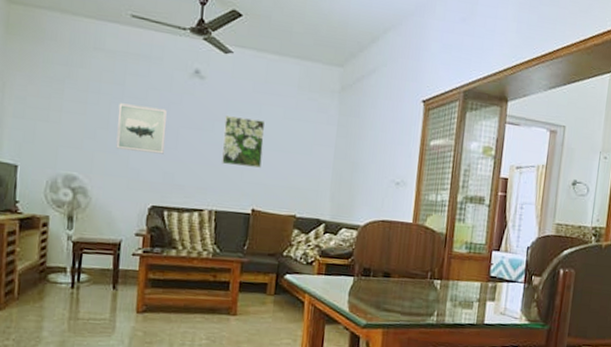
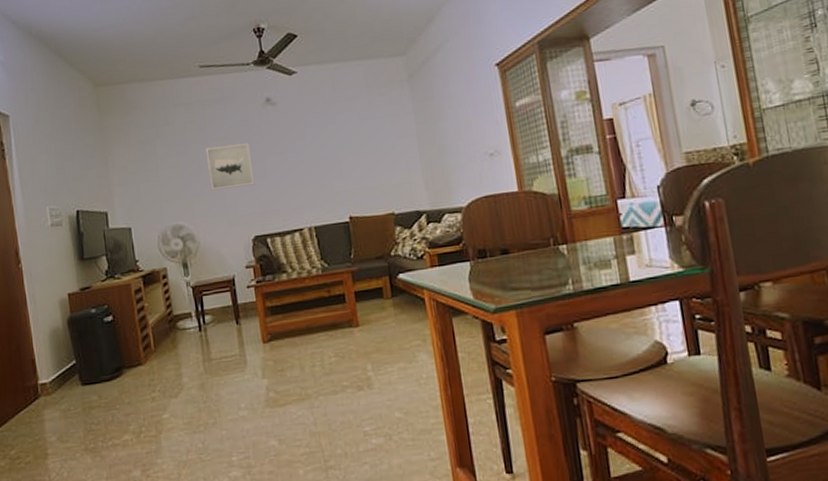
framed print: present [222,116,265,168] -> none [303,128,348,181]

